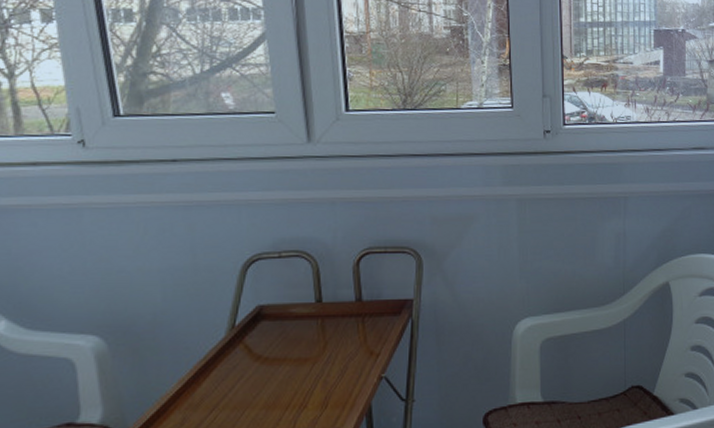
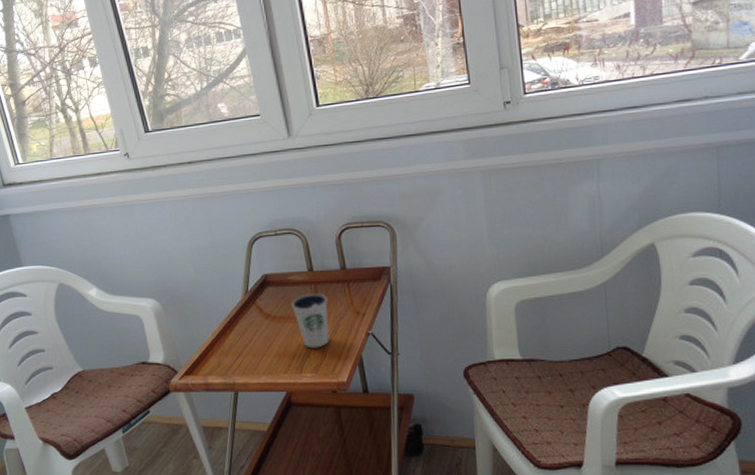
dixie cup: none [289,329,336,397] -> present [290,293,330,349]

